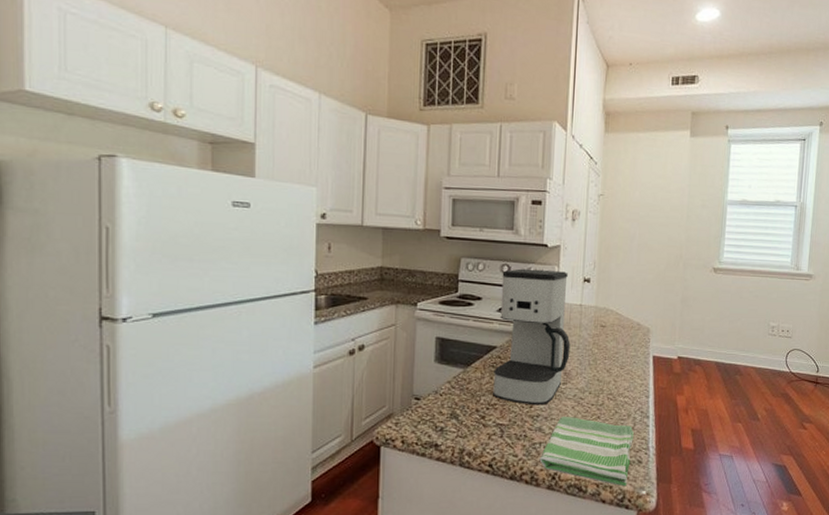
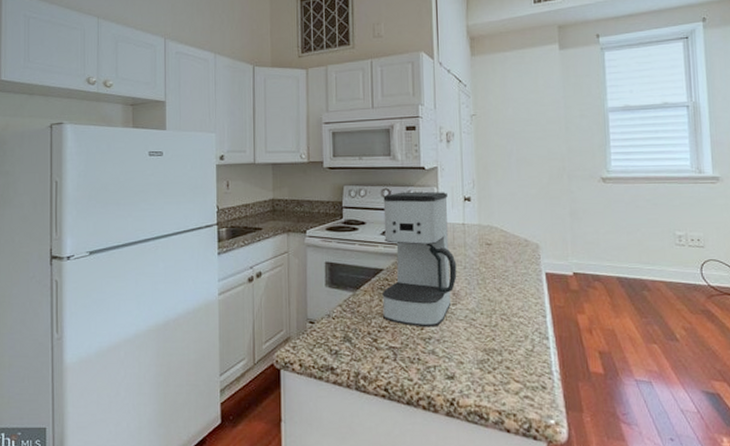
dish towel: present [539,417,634,487] -> none [435,339,534,415]

